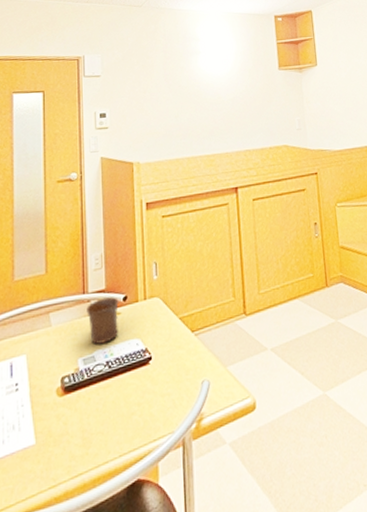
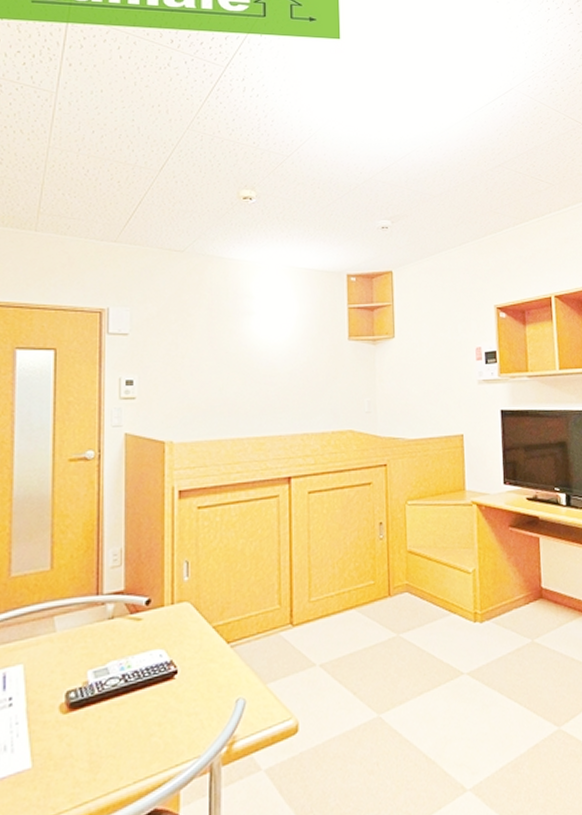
mug: present [86,297,119,344] -> none [100,600,140,654]

